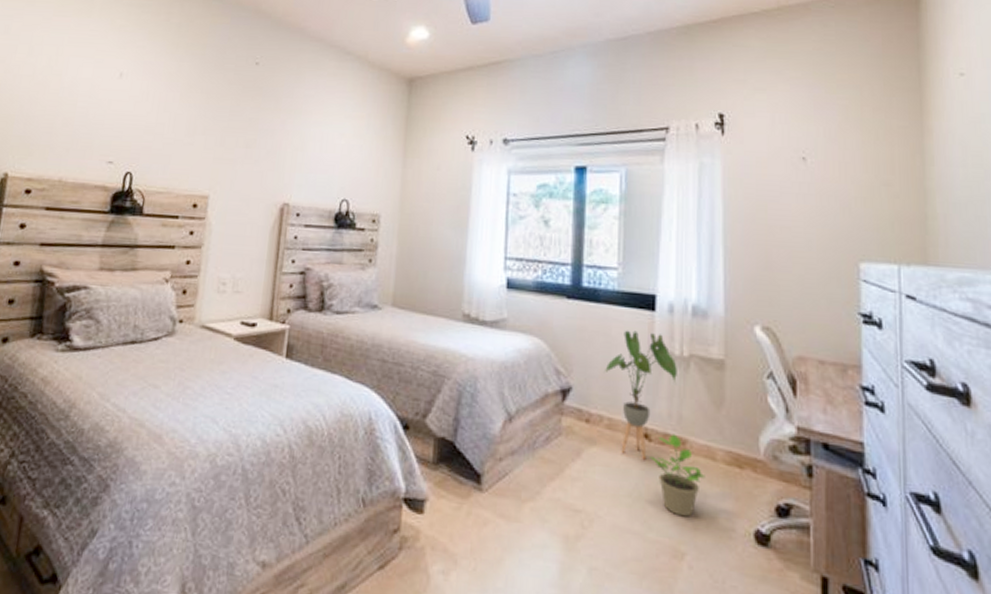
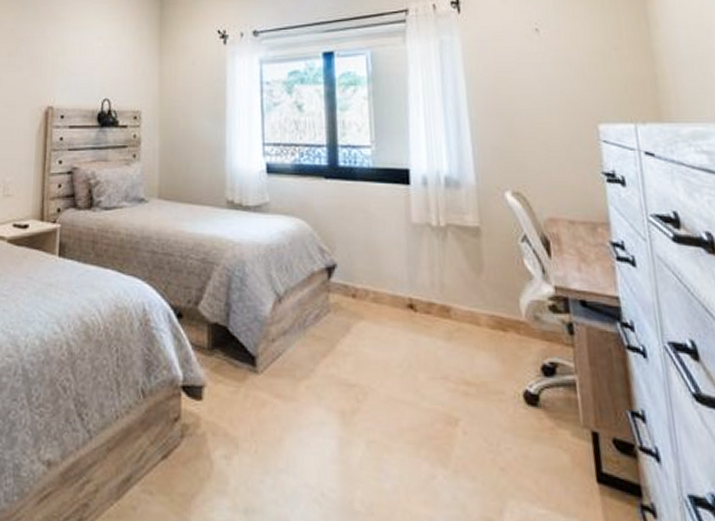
house plant: present [605,330,677,460] -> none [367,205,436,330]
potted plant: present [650,434,705,517] -> none [417,302,472,383]

